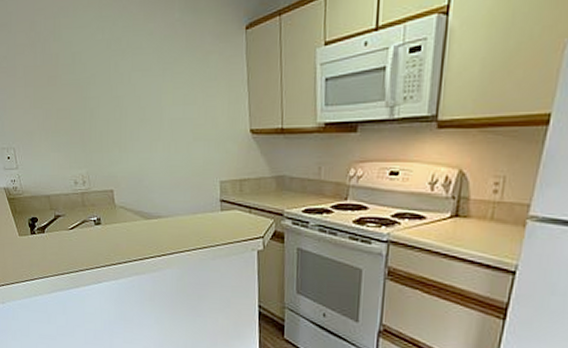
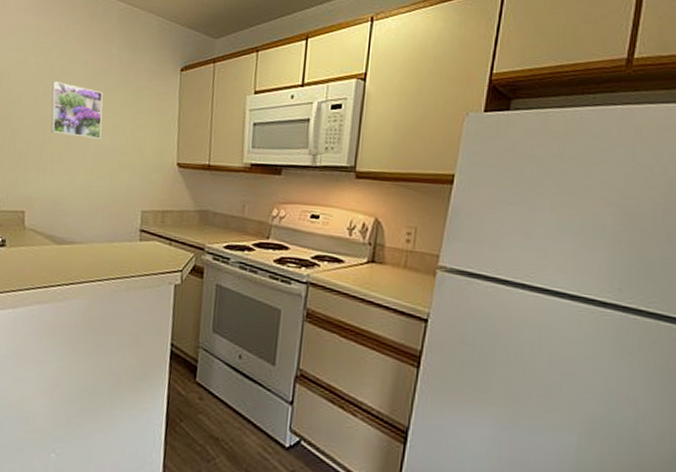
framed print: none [121,56,175,112] -> present [50,81,103,139]

